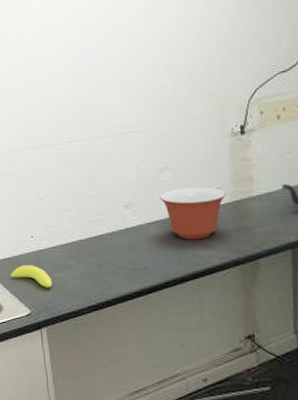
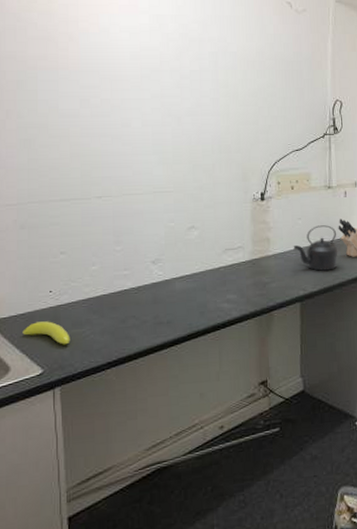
mixing bowl: present [160,187,227,240] -> none [186,245,247,294]

